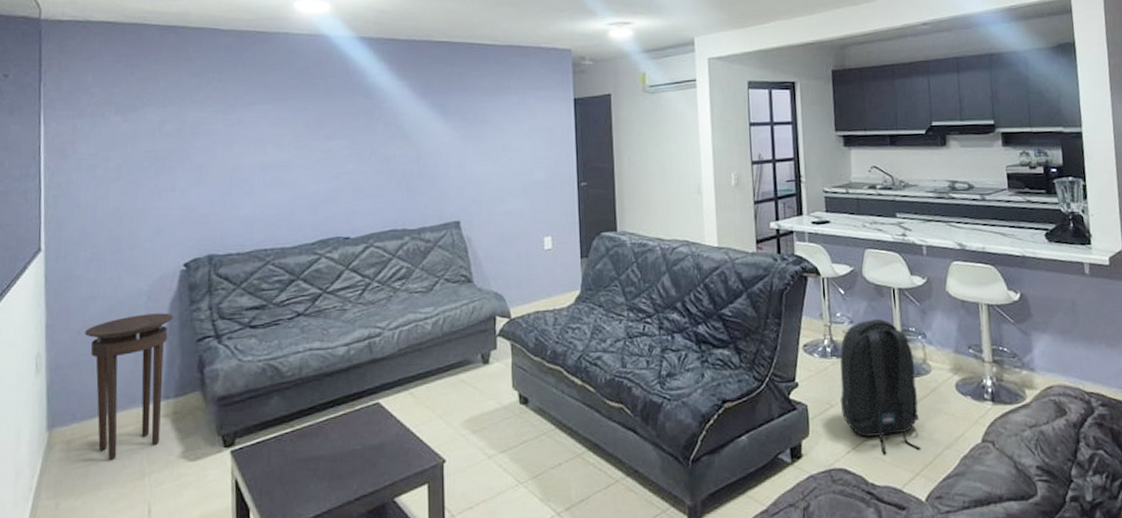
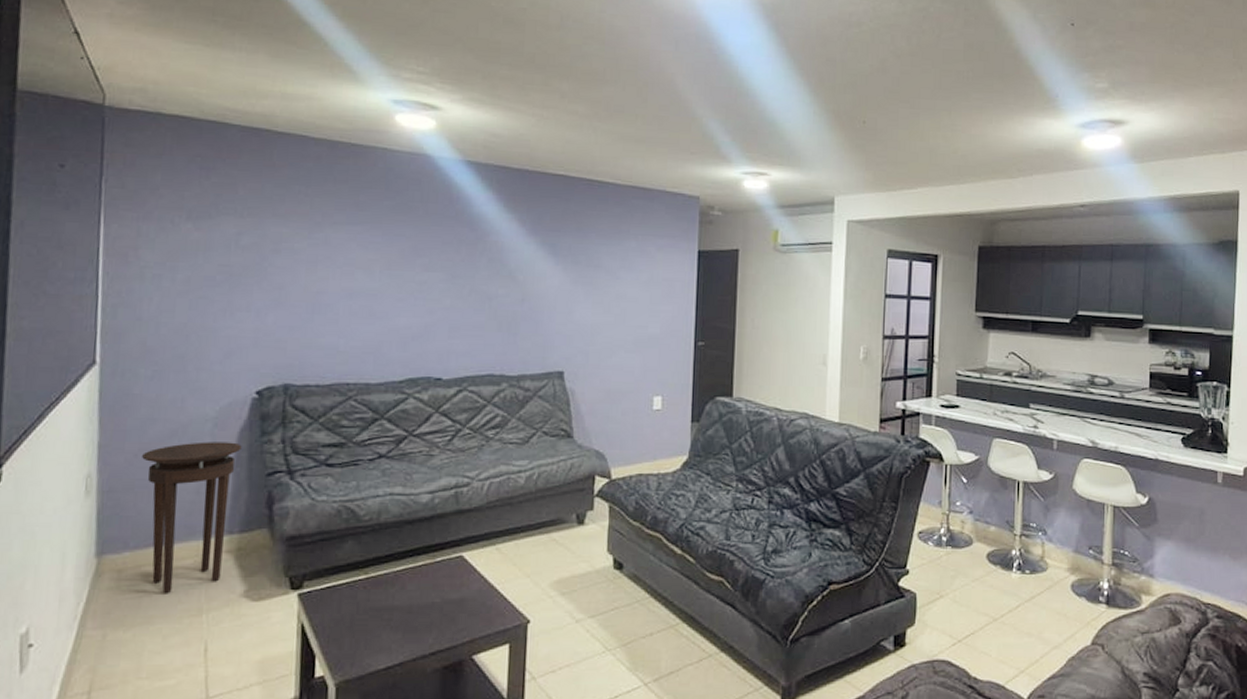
backpack: present [840,318,922,454] -> none [951,511,1031,649]

